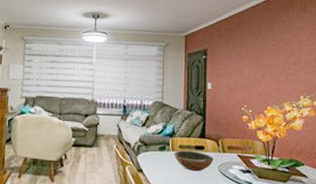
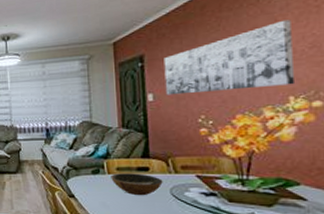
wall art: none [221,37,305,87] -> present [164,19,296,95]

